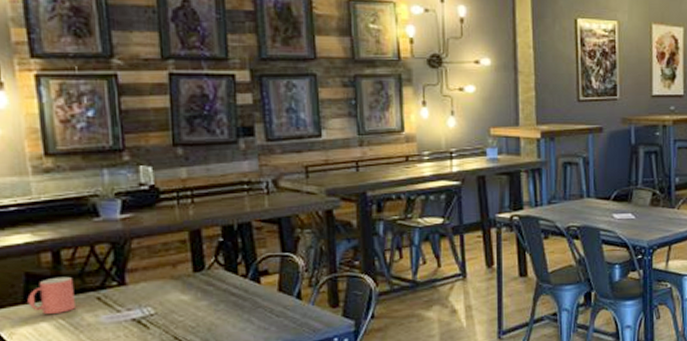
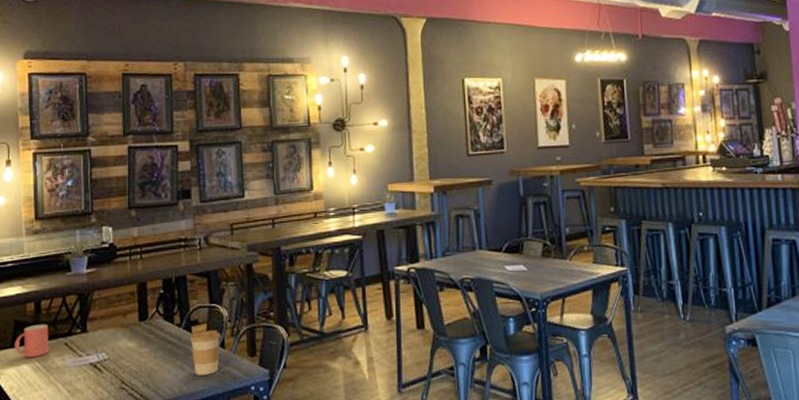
coffee cup: none [259,280,297,328] -> present [190,330,221,375]

